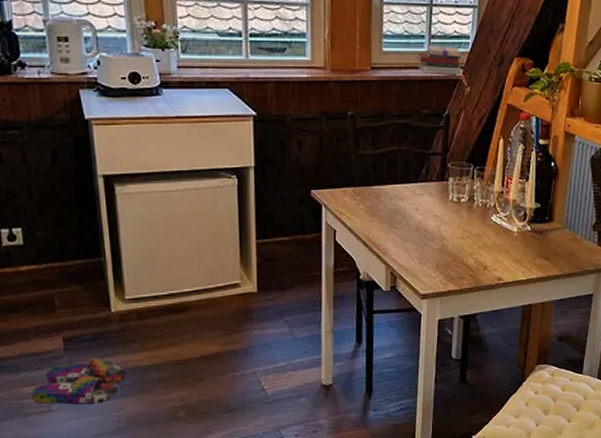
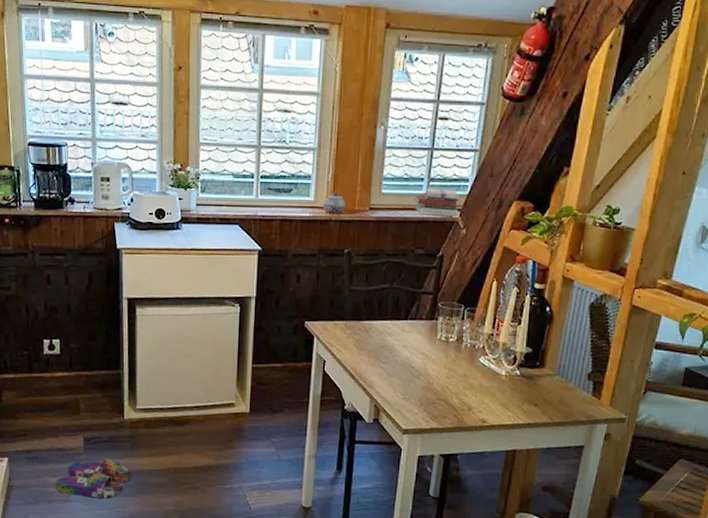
teapot: none [321,50,345,76] -> present [323,191,346,215]

